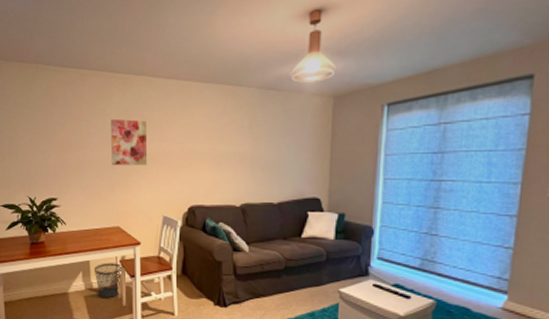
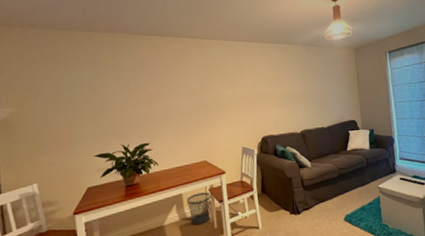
wall art: present [111,118,148,166] -> none [193,73,226,111]

